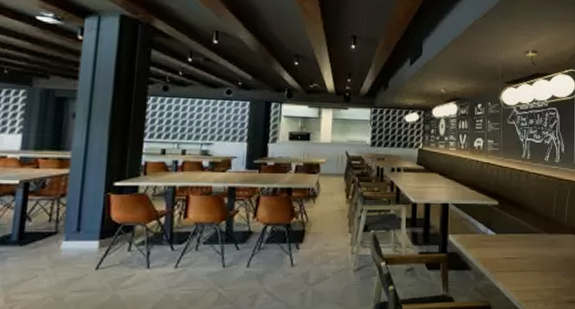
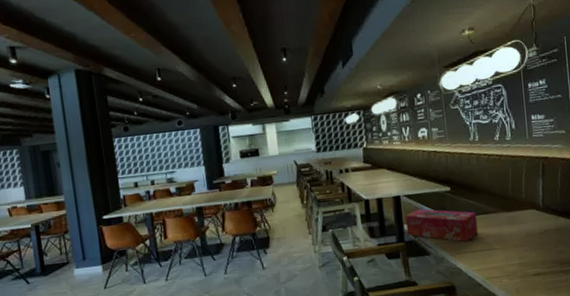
tissue box: none [450,219,520,260] -> present [405,208,478,242]

